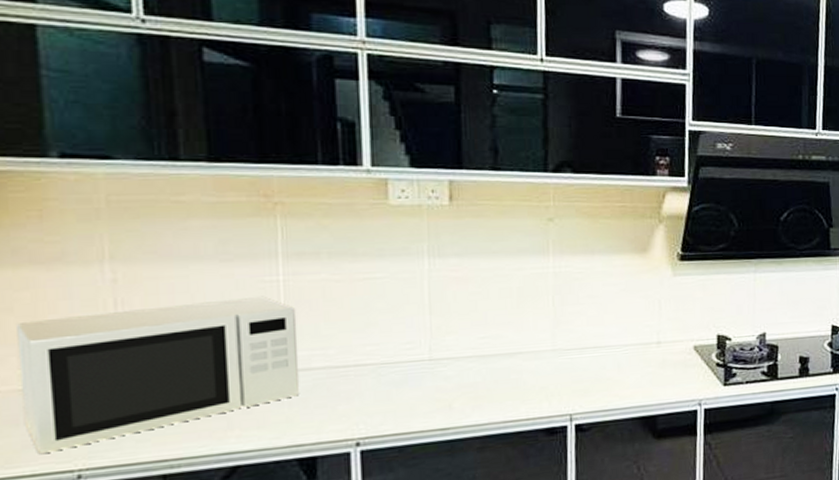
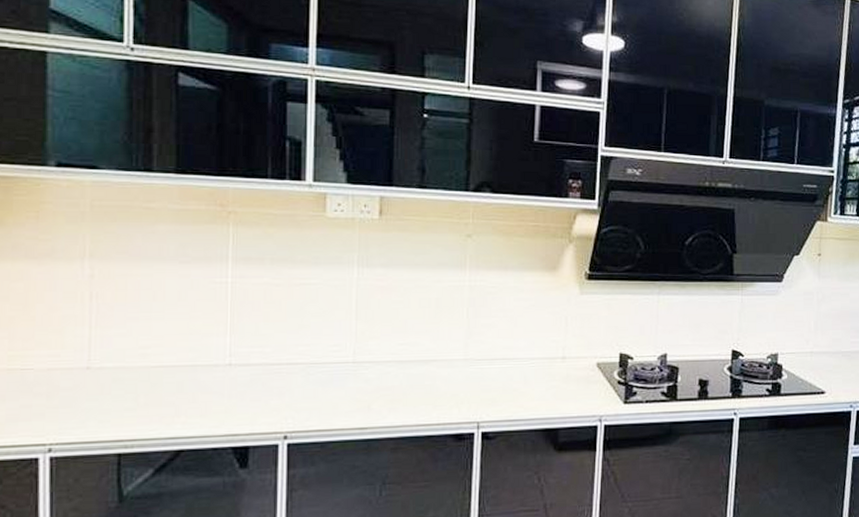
microwave: present [17,296,300,455] -> none [9,295,241,428]

